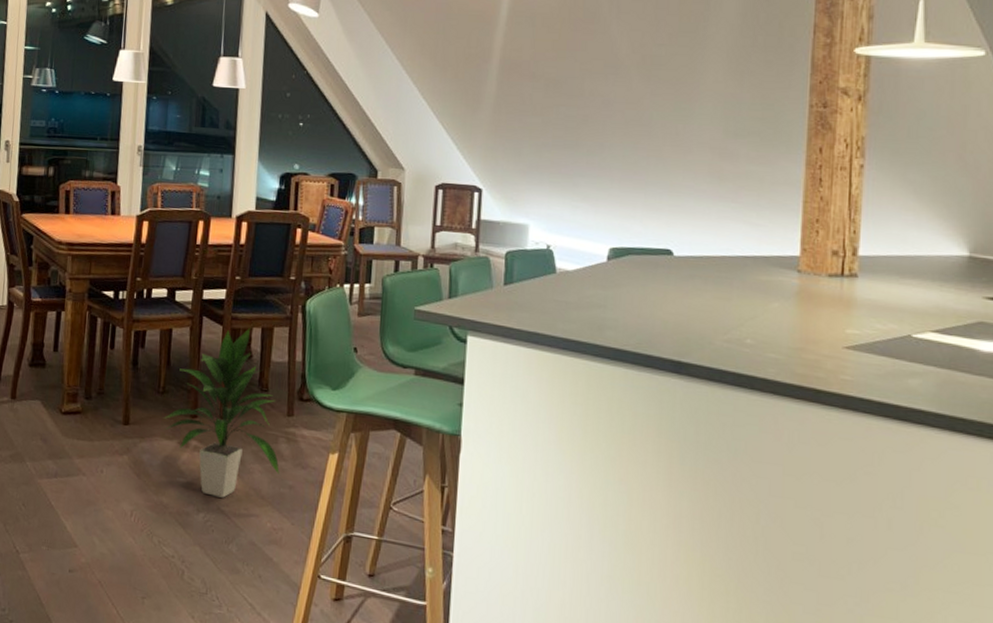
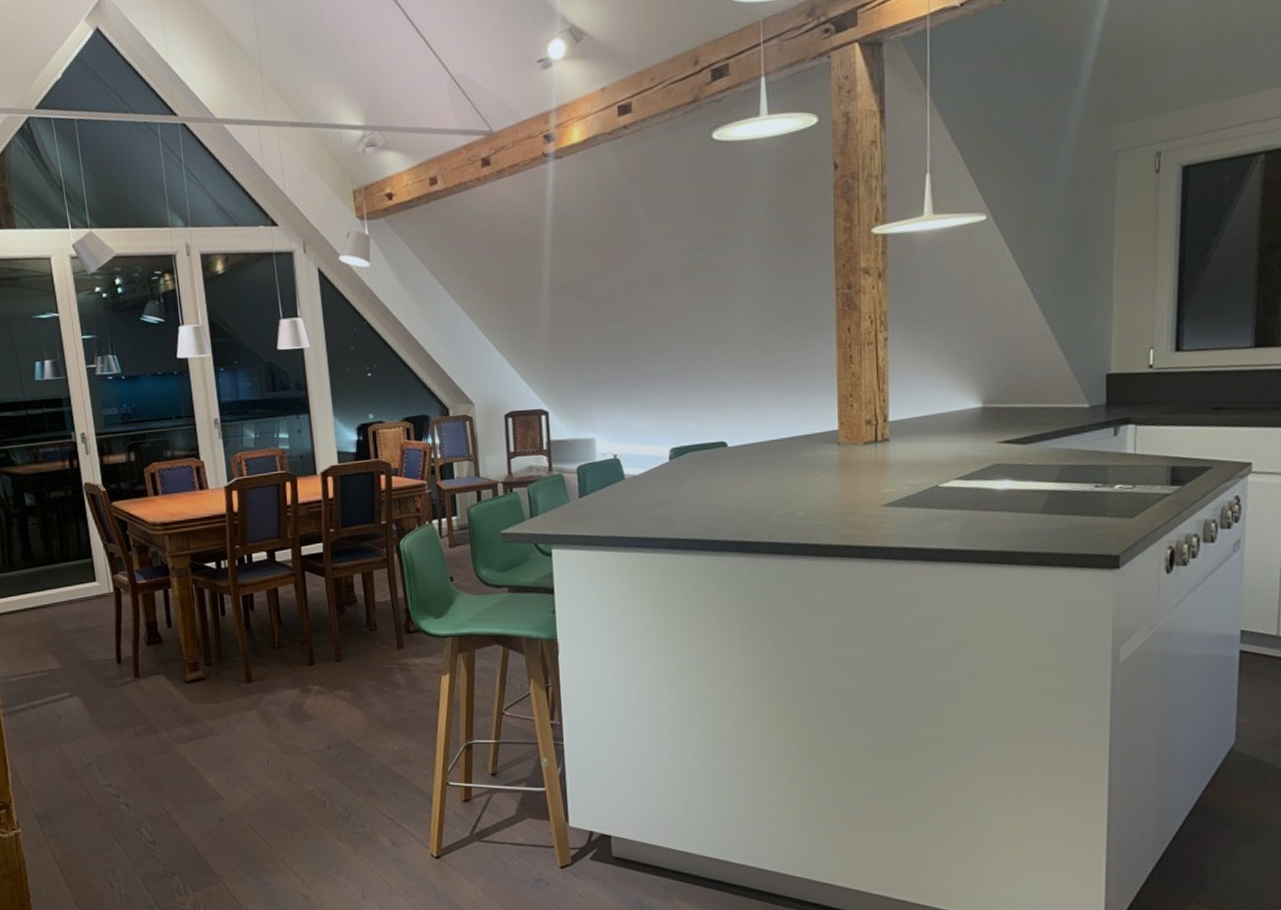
indoor plant: present [164,328,280,498] -> none [284,575,398,732]

